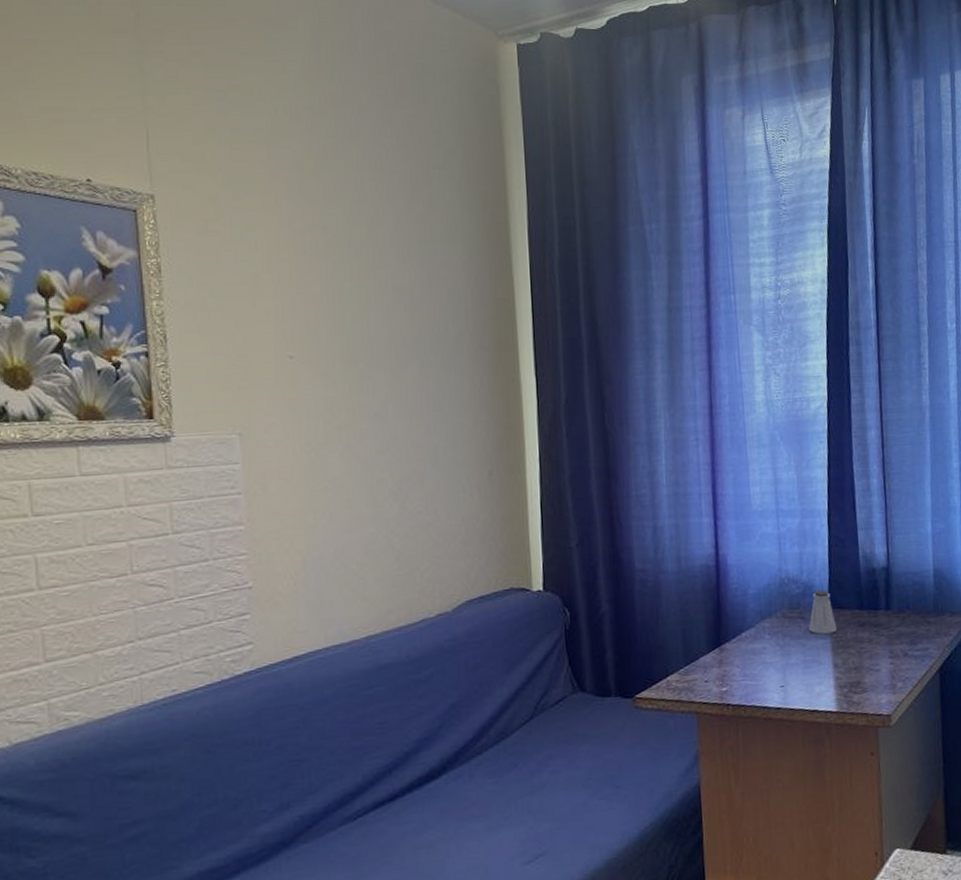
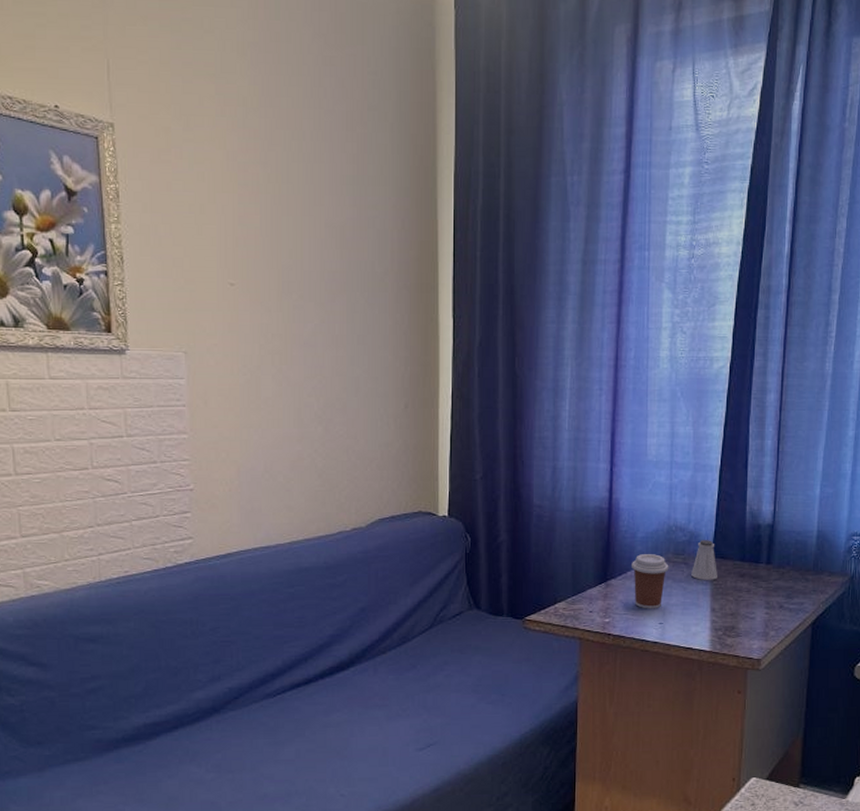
coffee cup: none [745,611,785,672] -> present [632,554,669,609]

